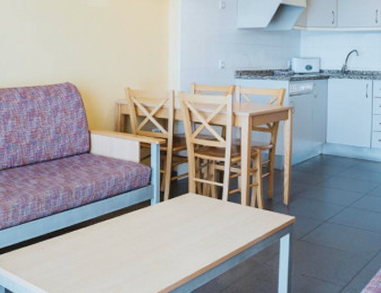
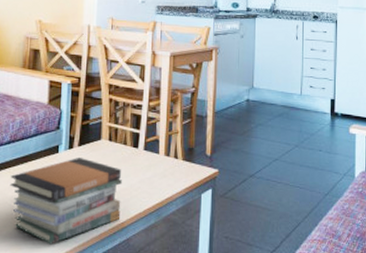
book stack: none [109,208,208,284] -> present [10,156,122,245]

